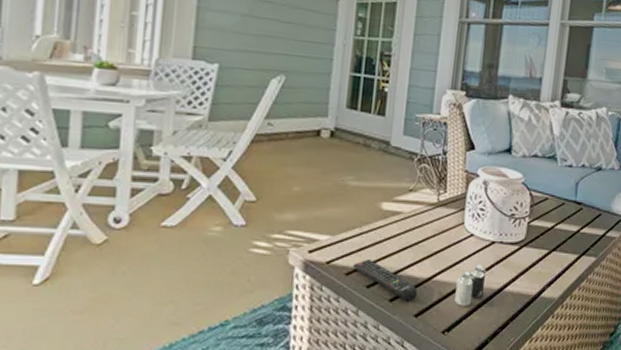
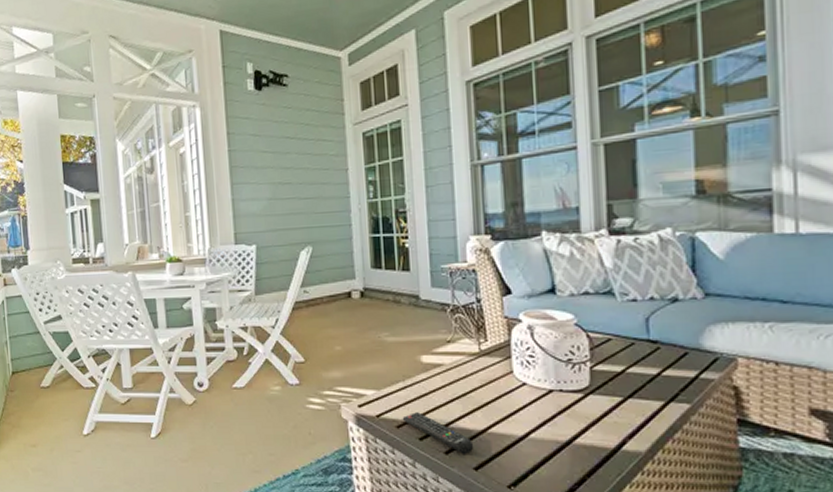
candle: present [454,265,487,306] -> none [515,415,550,460]

